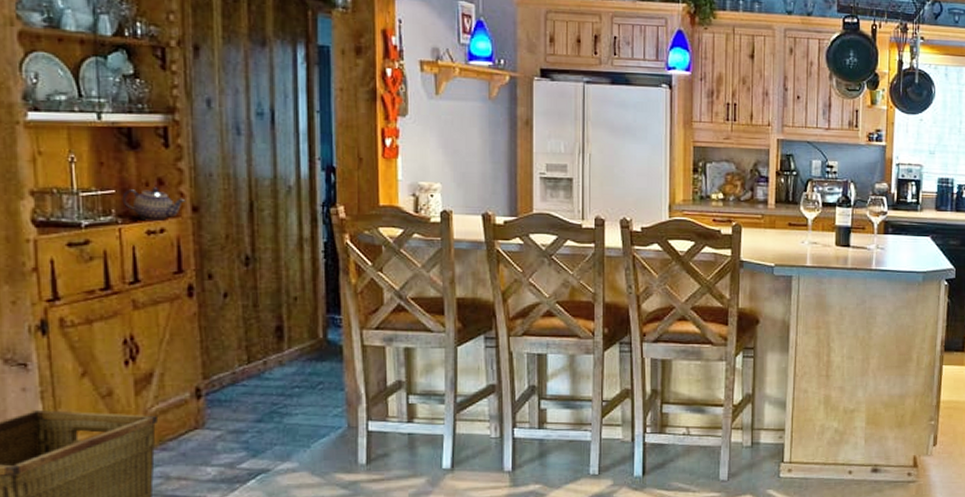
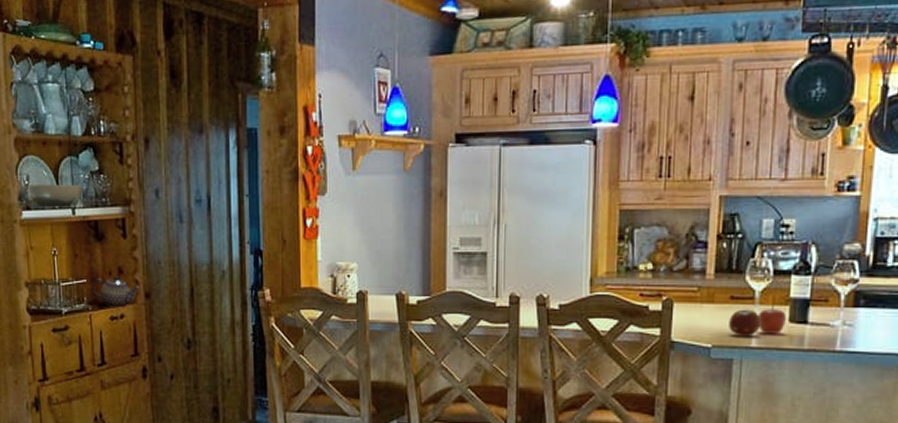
bowl: none [33,84,112,111] -> present [26,184,82,208]
fruit: none [788,234,814,256] -> present [729,309,761,336]
fruit: none [811,231,833,255] -> present [758,304,786,334]

